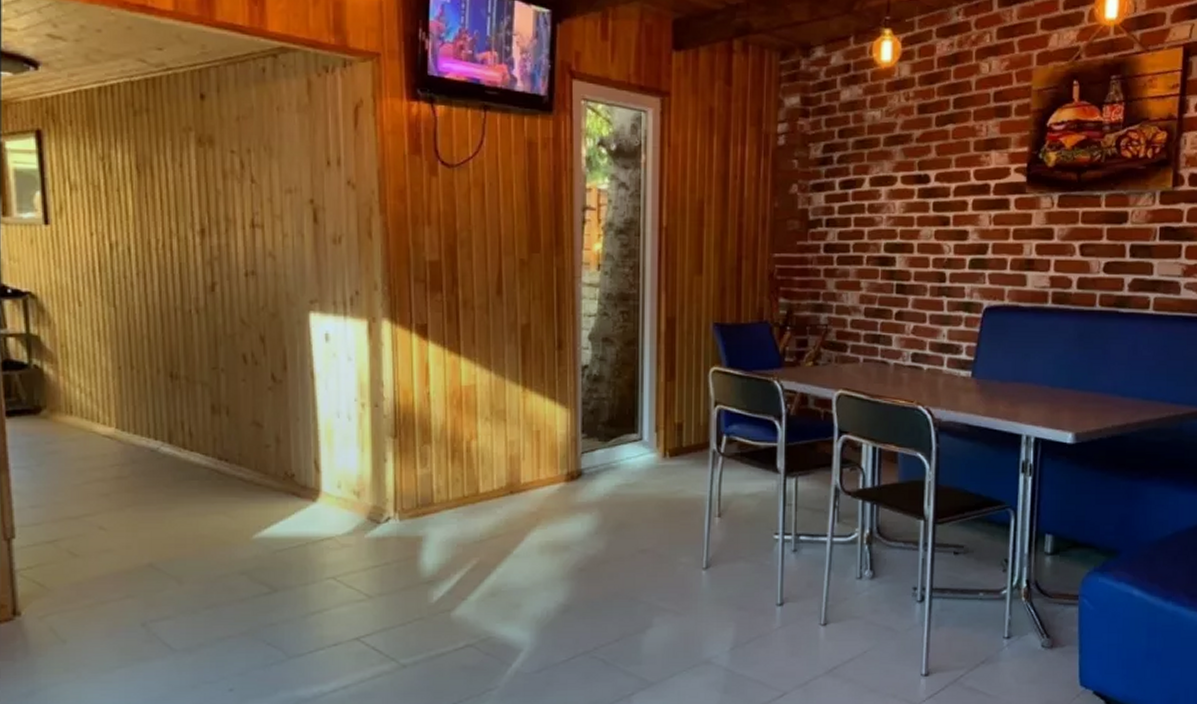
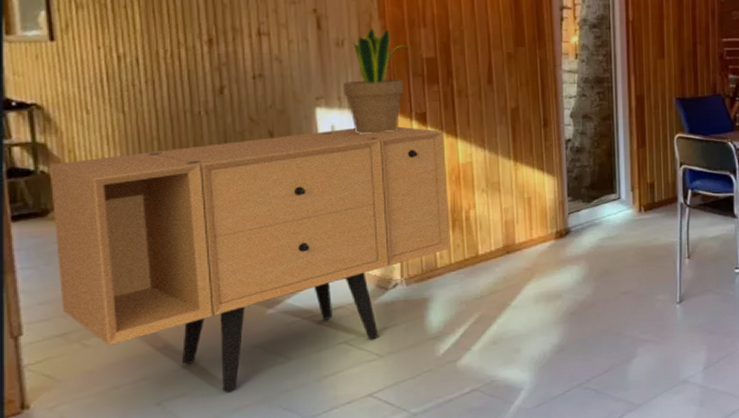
sideboard: none [42,338,449,620] -> present [49,126,451,393]
potted plant: none [338,224,413,346] -> present [342,28,410,134]

